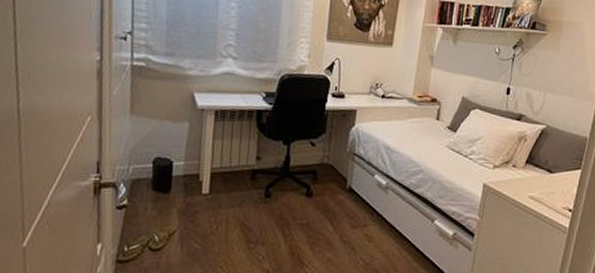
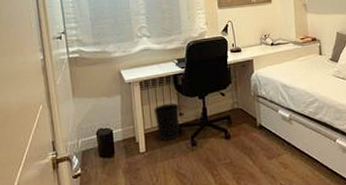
wastebasket: none [226,142,259,186] -> present [153,103,180,141]

